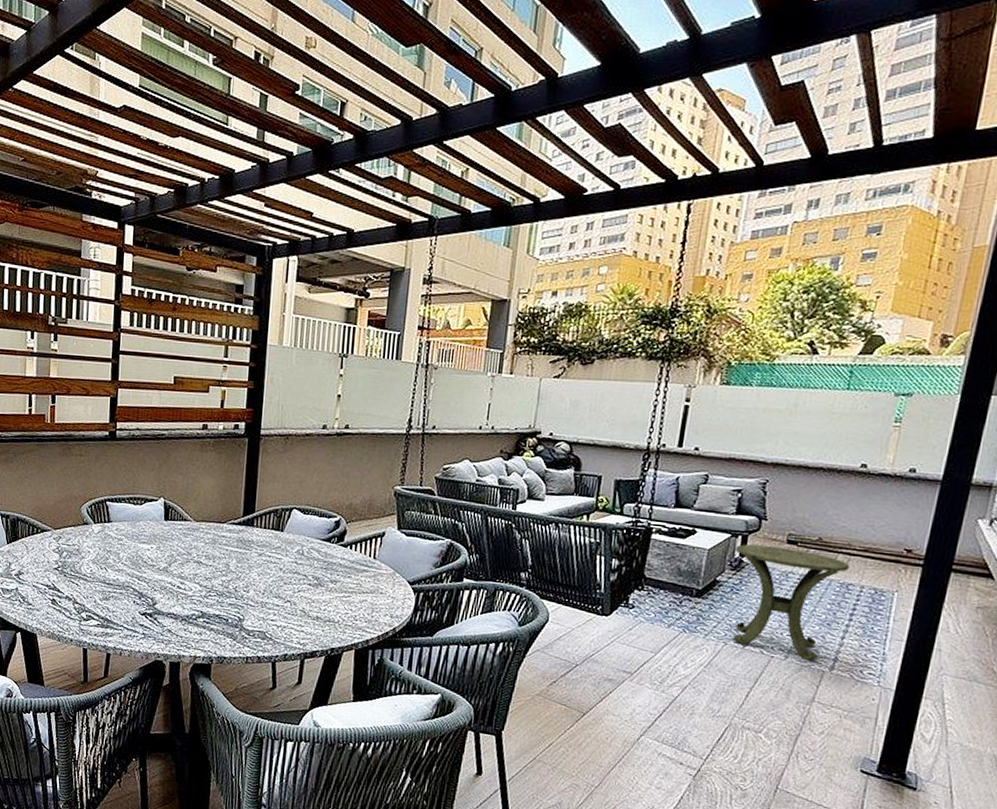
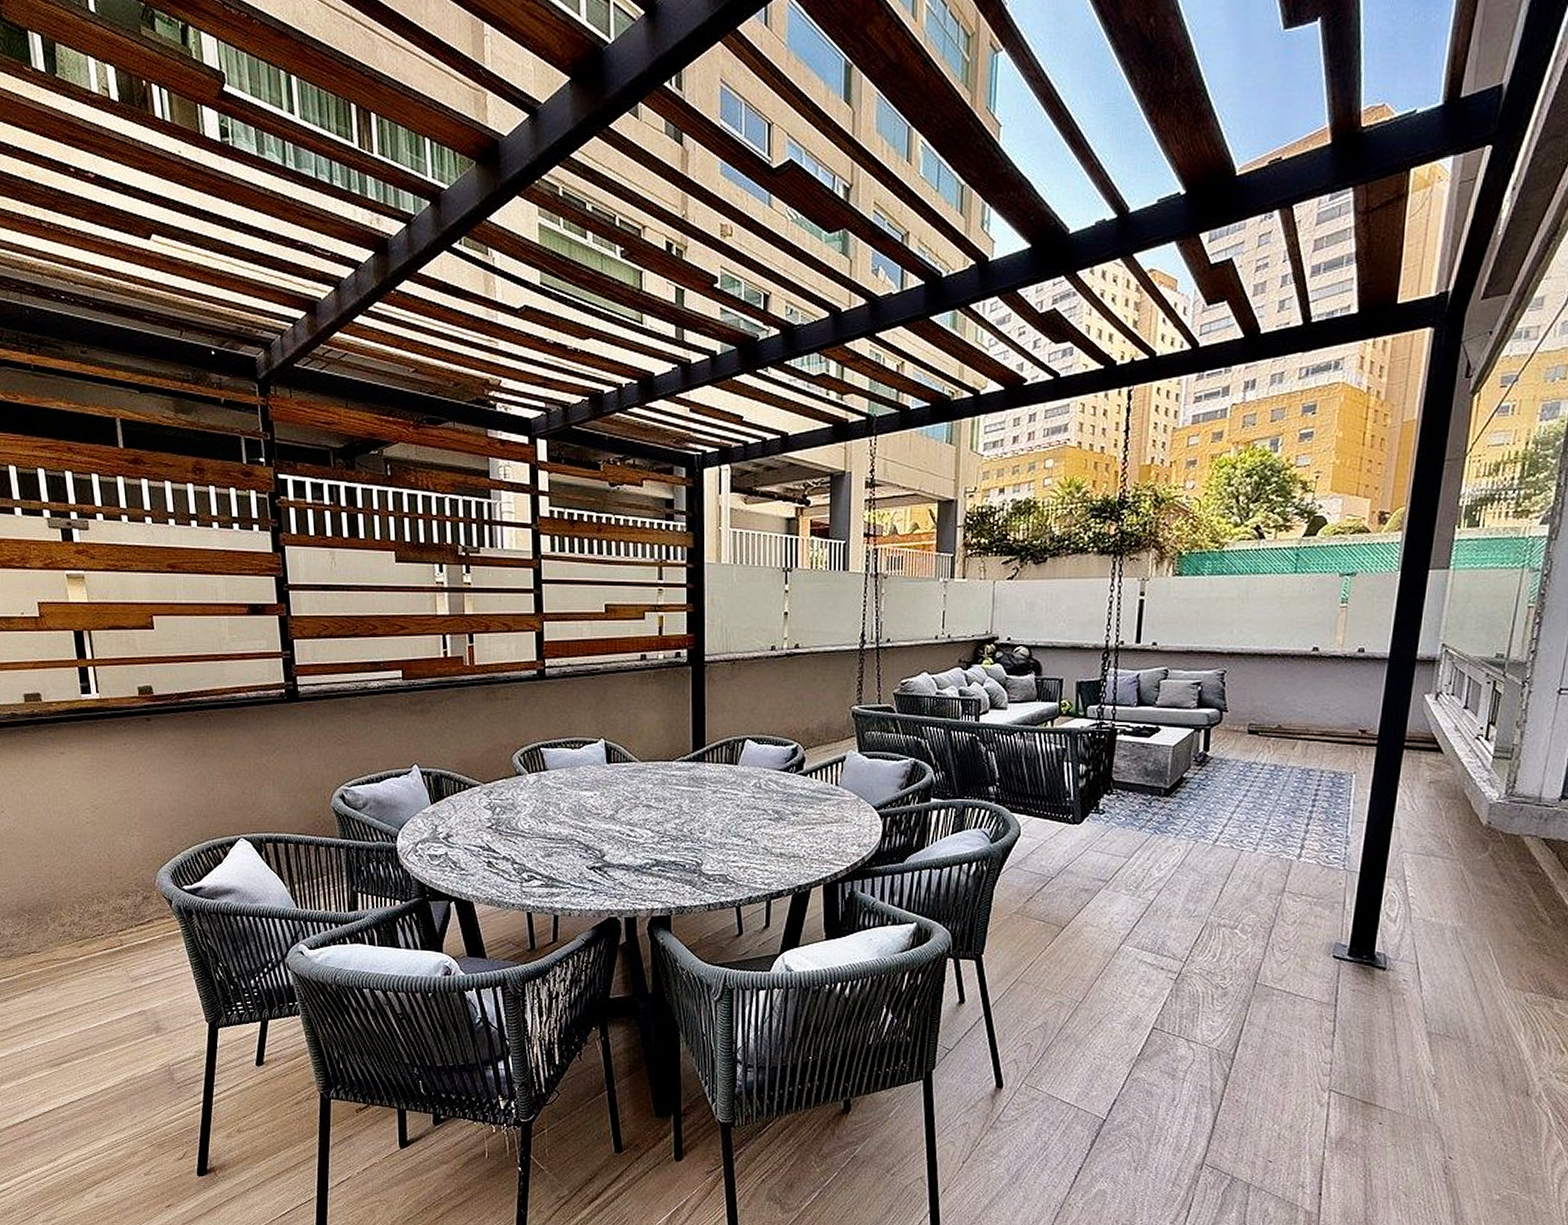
side table: present [732,544,850,661] -> none [1199,737,1309,850]

